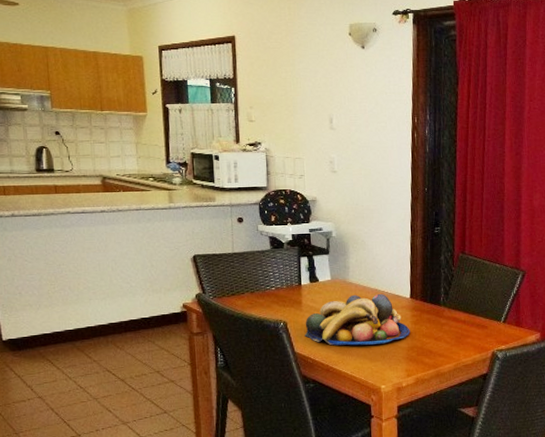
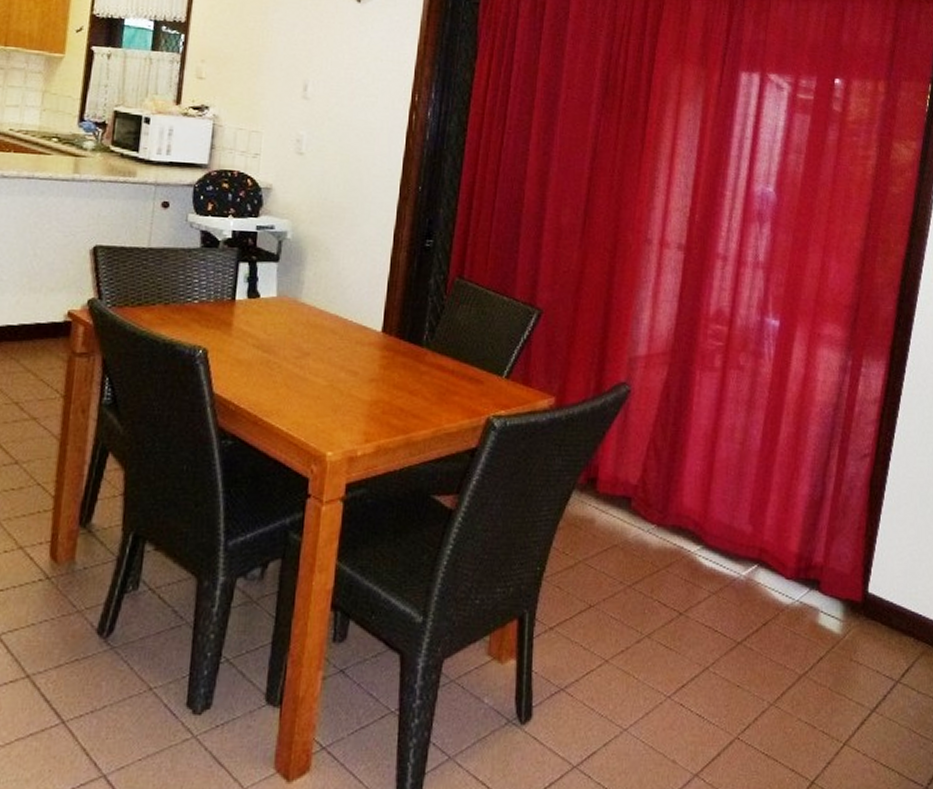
fruit bowl: present [304,293,410,346] -> none [229,320,377,393]

